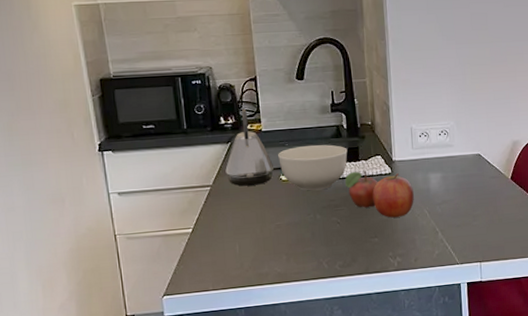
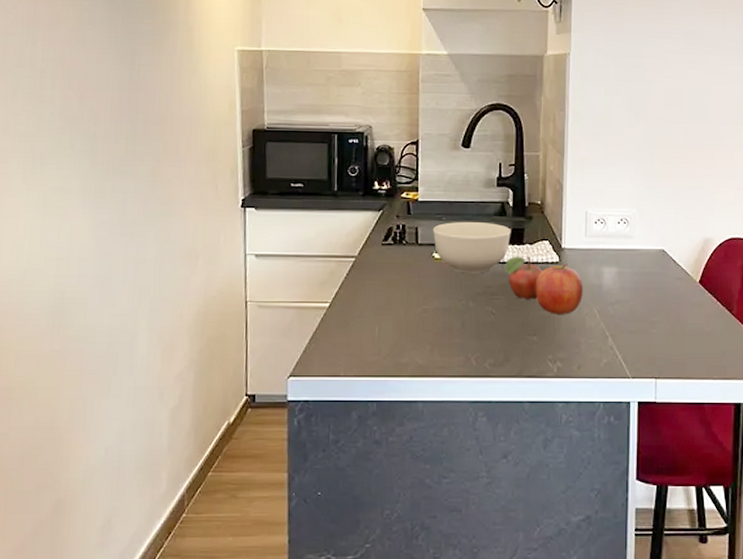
kettle: present [225,108,275,186] -> none [373,174,428,261]

